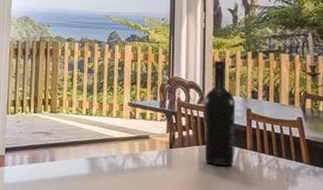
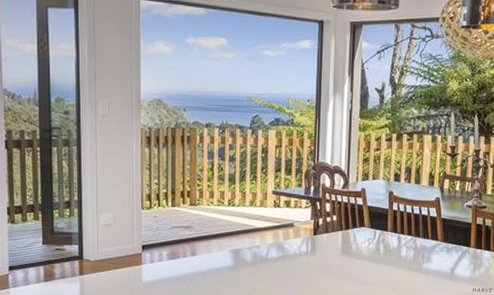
wine bottle: present [204,60,236,166] -> none [347,143,379,248]

